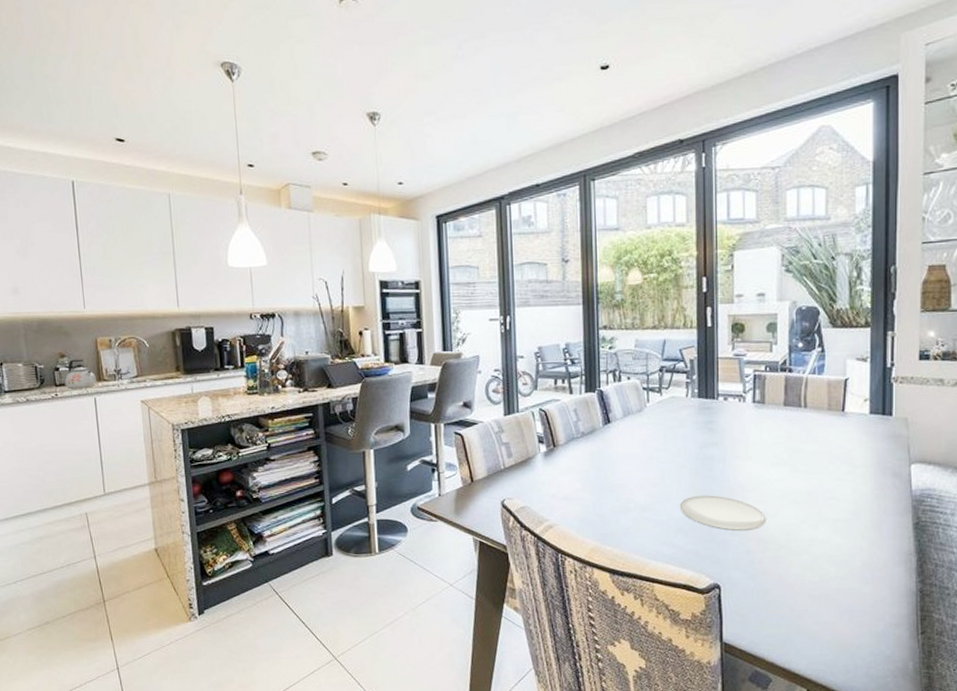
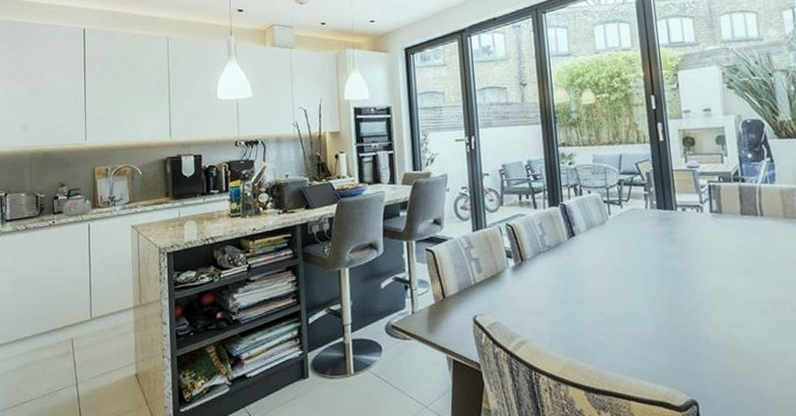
plate: present [679,495,766,532] -> none [648,306,737,344]

